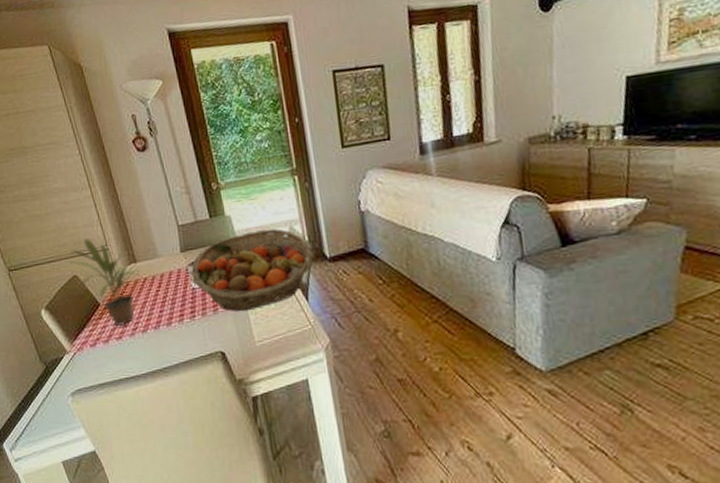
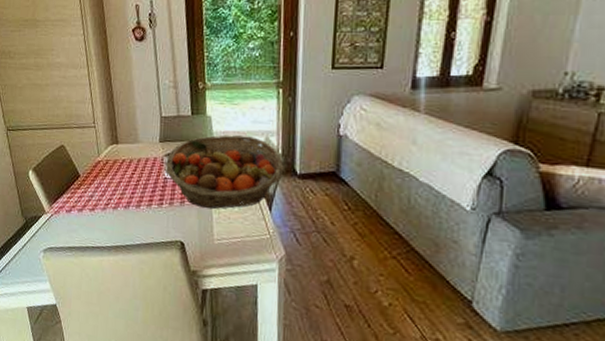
potted plant: present [70,238,139,327] -> none [60,114,119,200]

